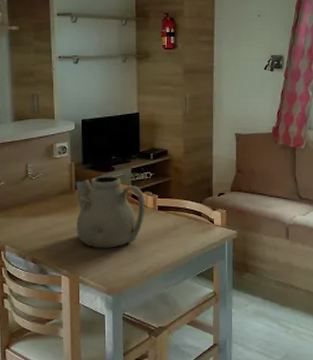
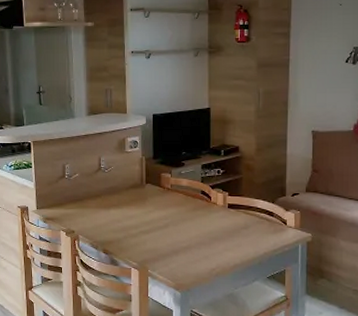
teapot: present [74,175,145,248] -> none [144,170,215,244]

